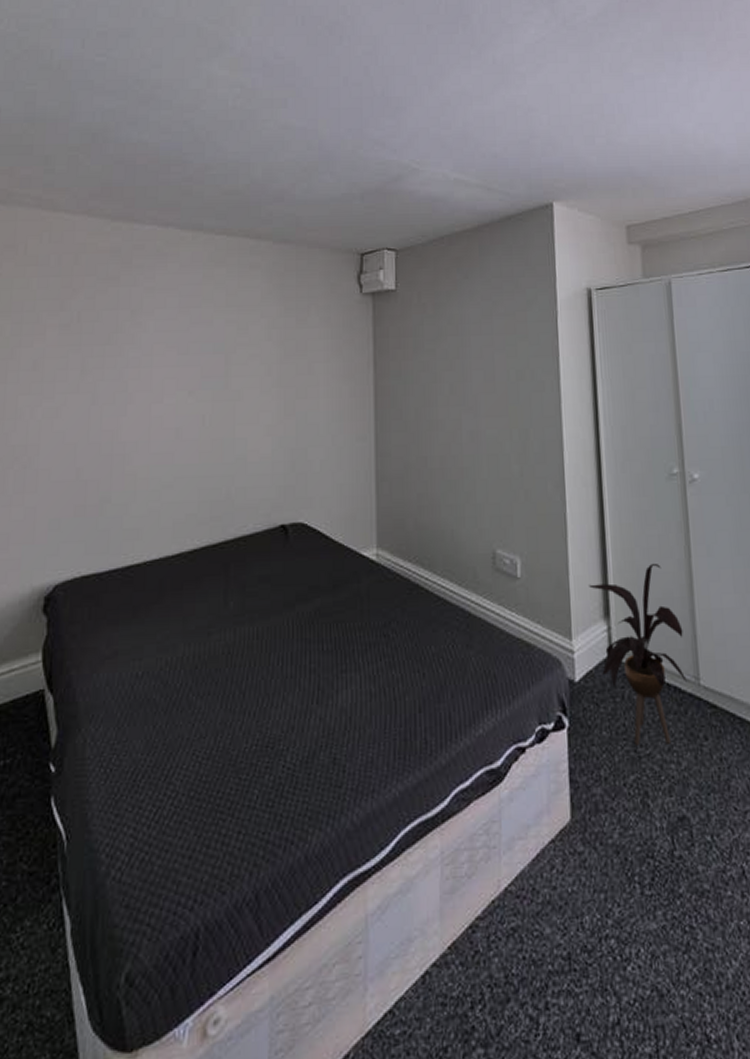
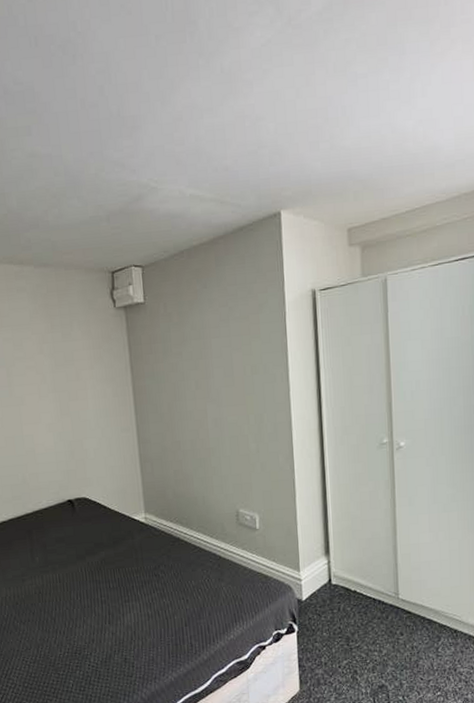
house plant: present [589,563,687,746] -> none [313,512,389,641]

